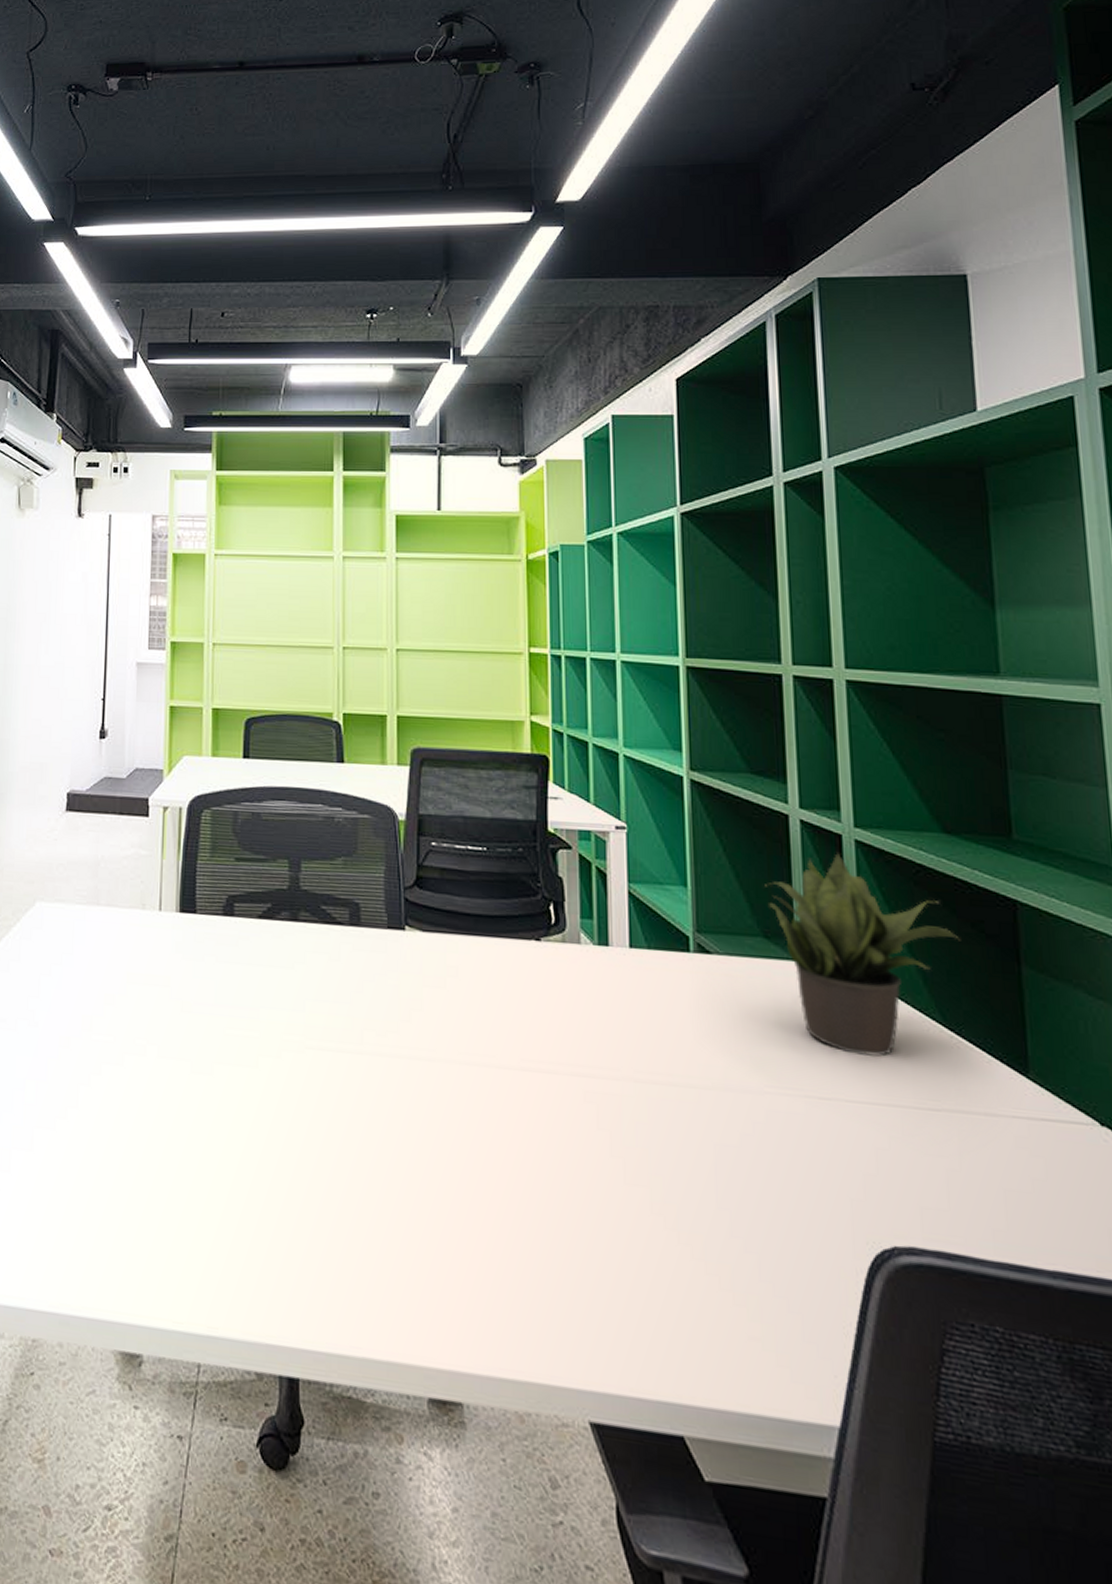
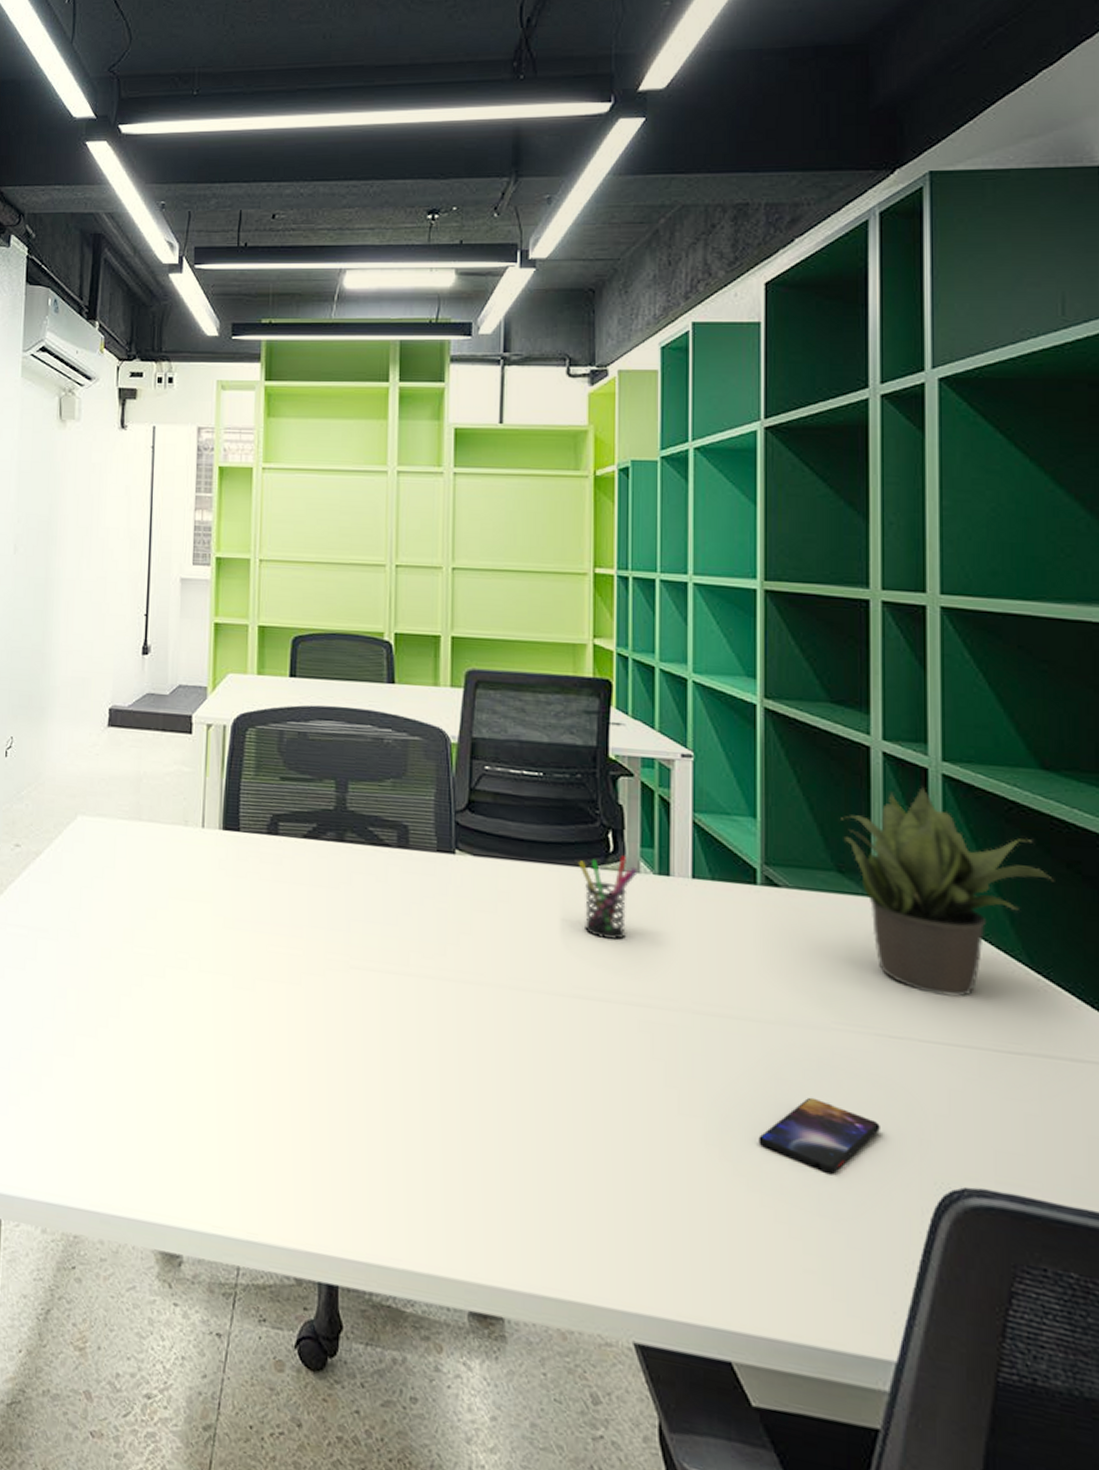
pen holder: none [523,927,579,1011] -> present [579,856,638,940]
smartphone: none [701,1161,814,1238] -> present [759,1097,880,1174]

